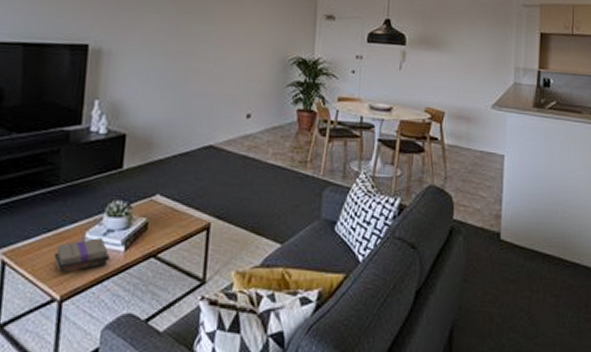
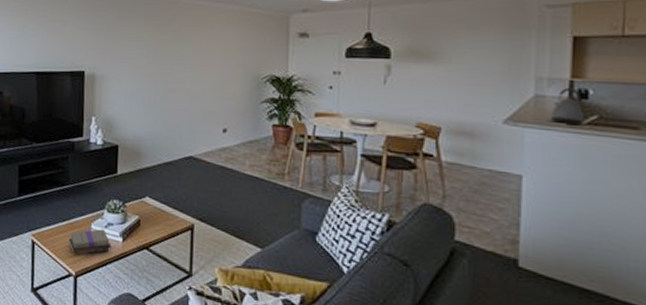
kettle: none [524,77,548,110] -> present [549,88,585,126]

